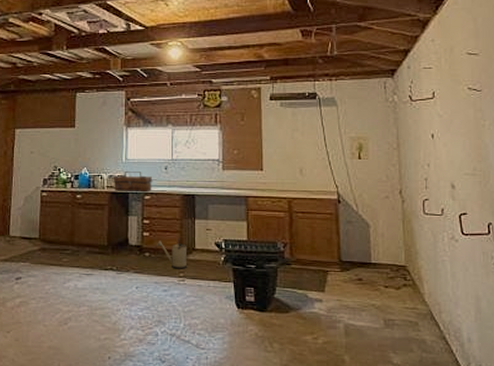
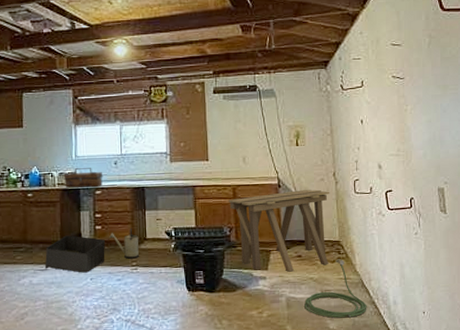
storage bin: none [91,240,152,281] -> present [45,235,105,273]
trestle table: none [284,207,396,296] -> present [229,189,330,272]
cable: none [365,286,437,353] -> present [304,259,367,318]

